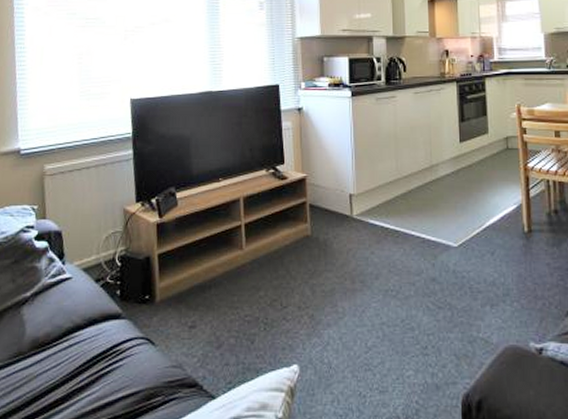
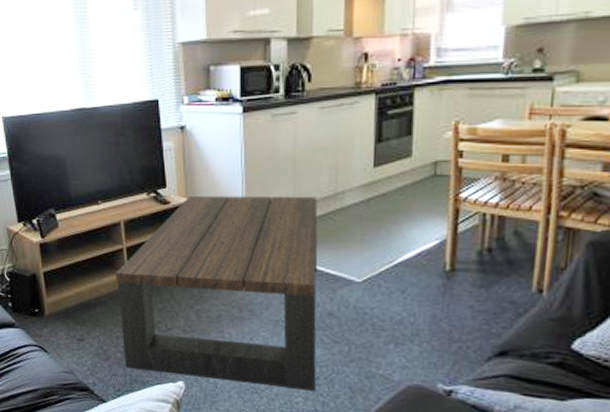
coffee table: none [233,169,424,362] -> present [116,195,318,391]

